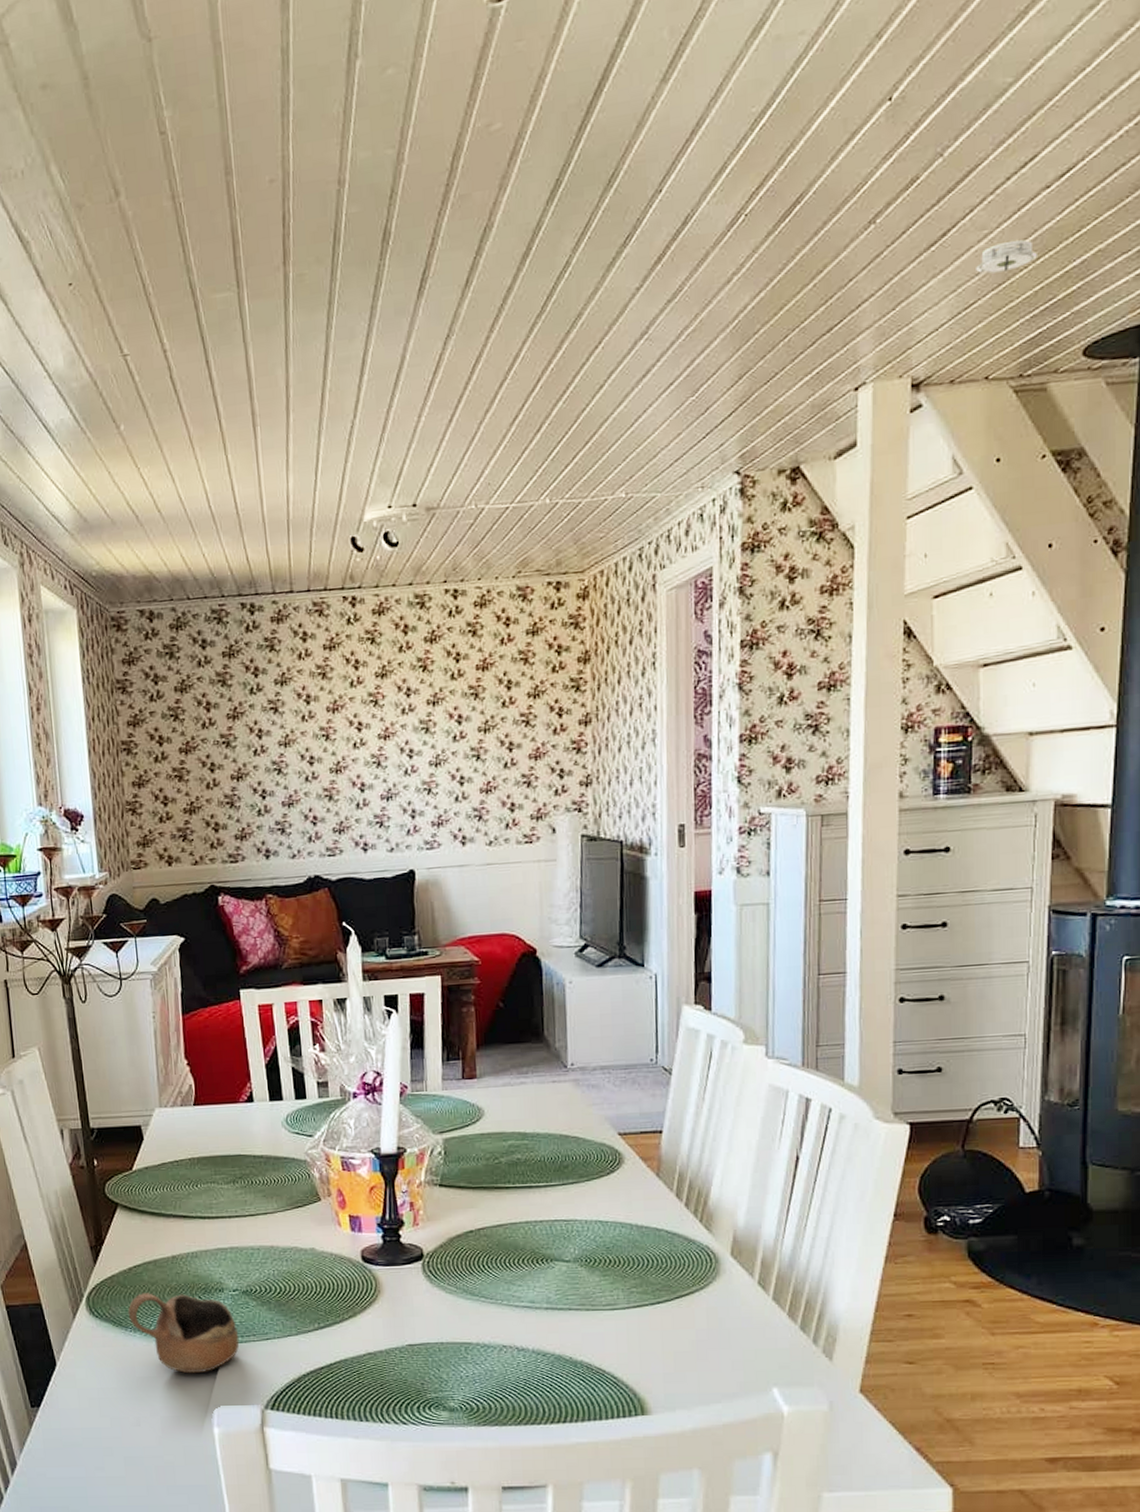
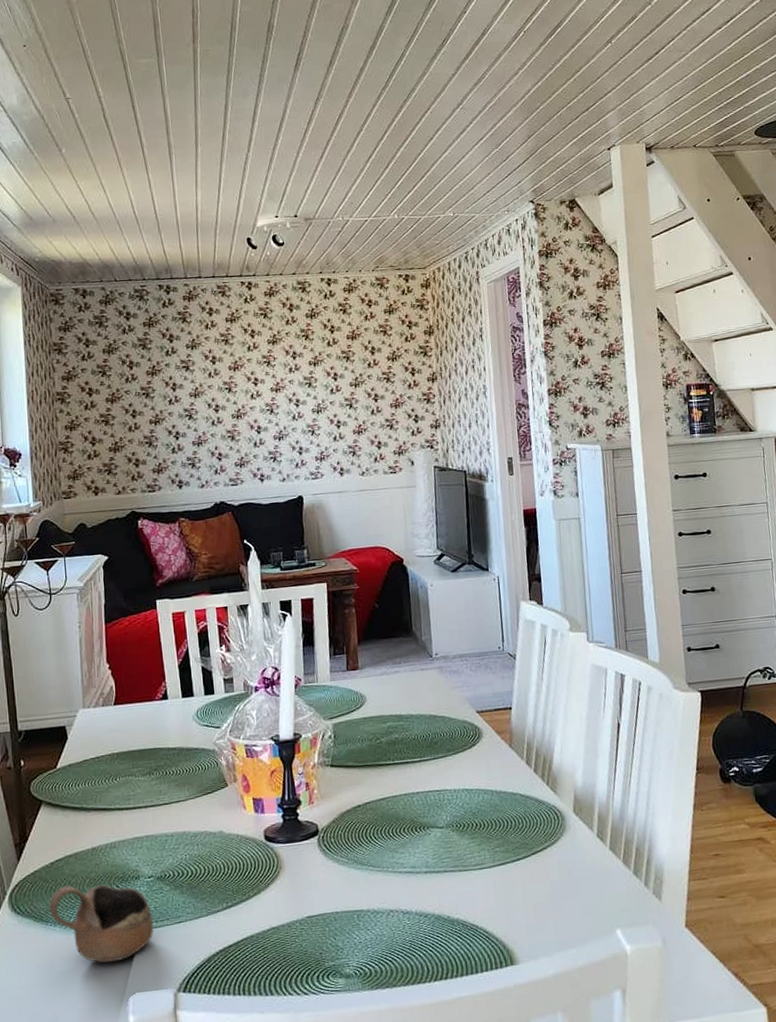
smoke detector: present [973,239,1037,278] -> none [678,59,718,81]

